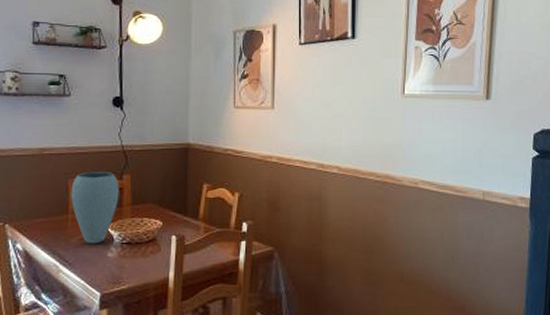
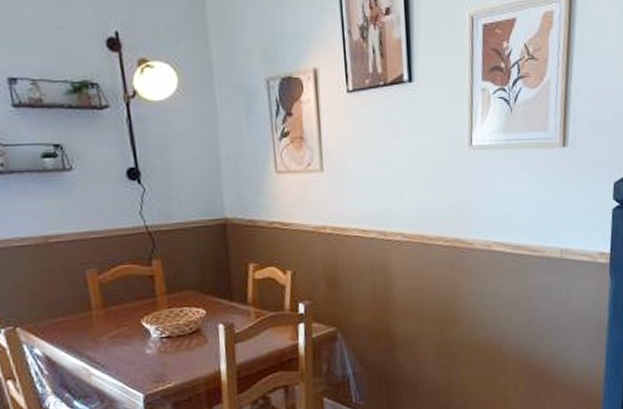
vase: present [71,172,120,244] -> none [90,258,151,342]

